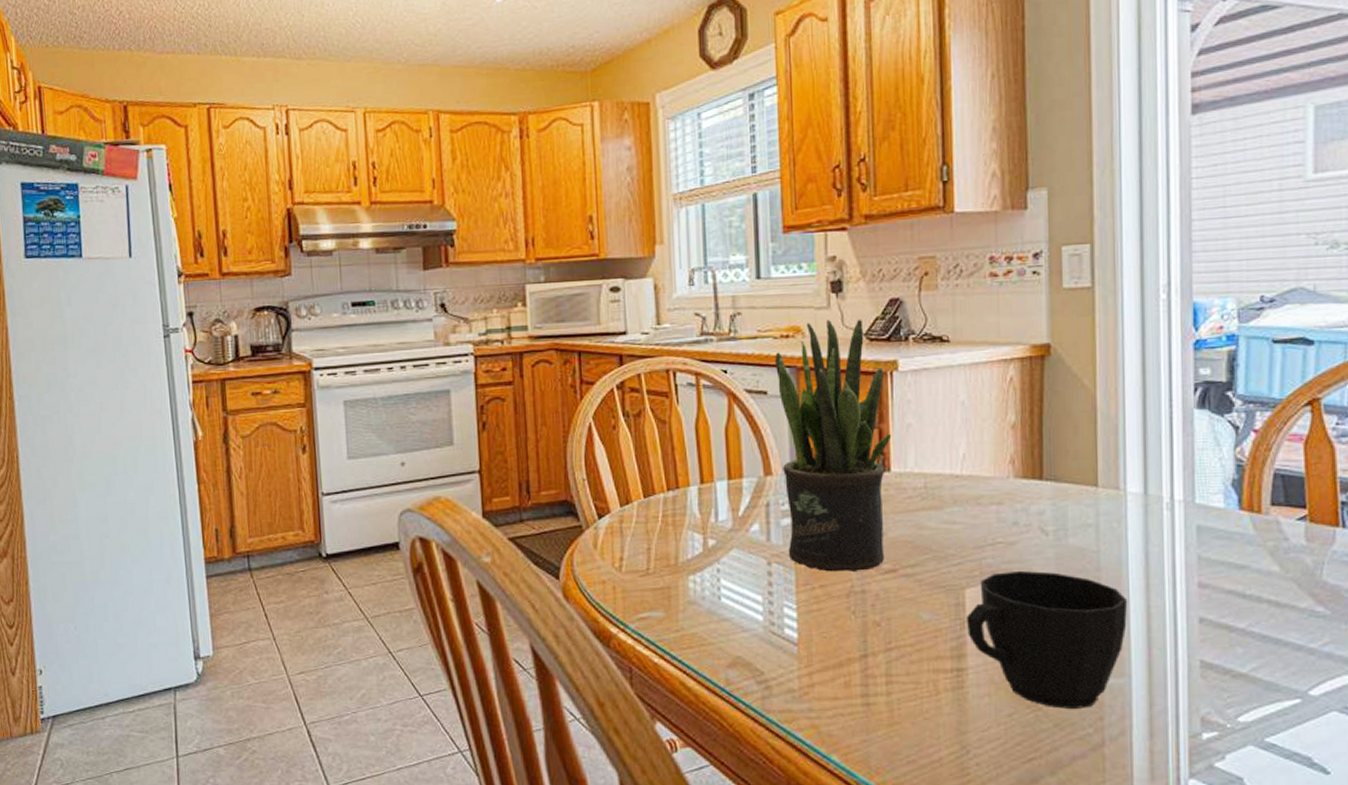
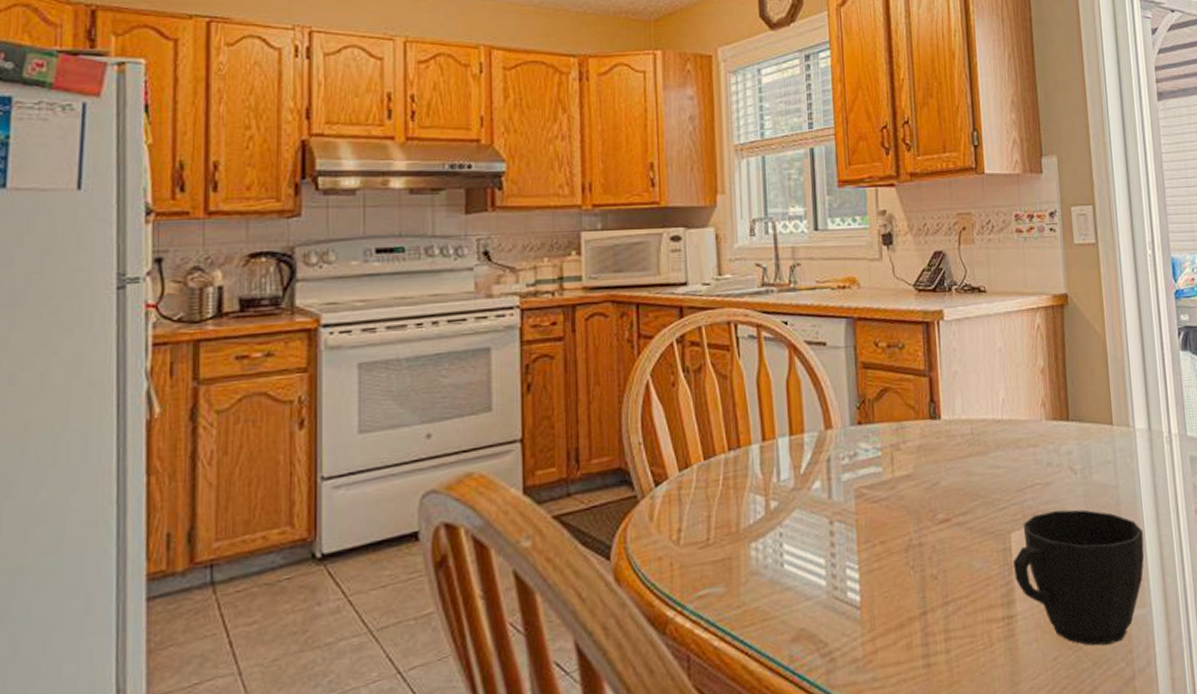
potted plant: present [775,319,892,572] -> none [833,270,941,527]

